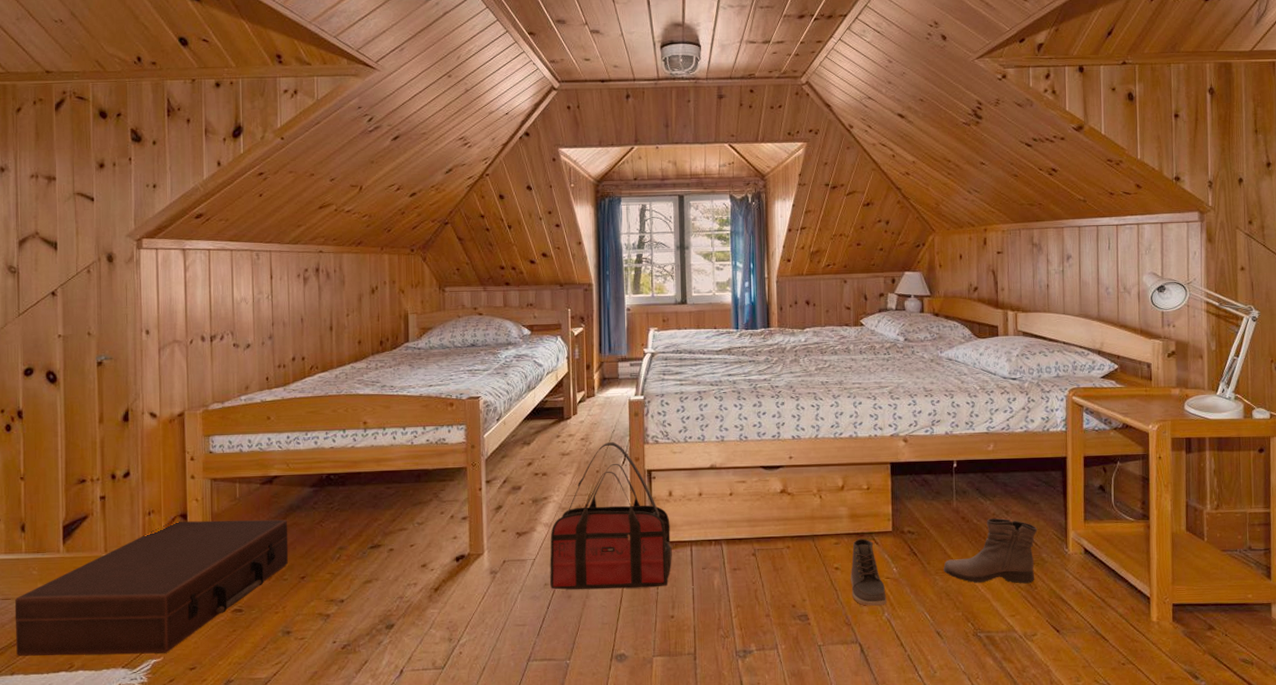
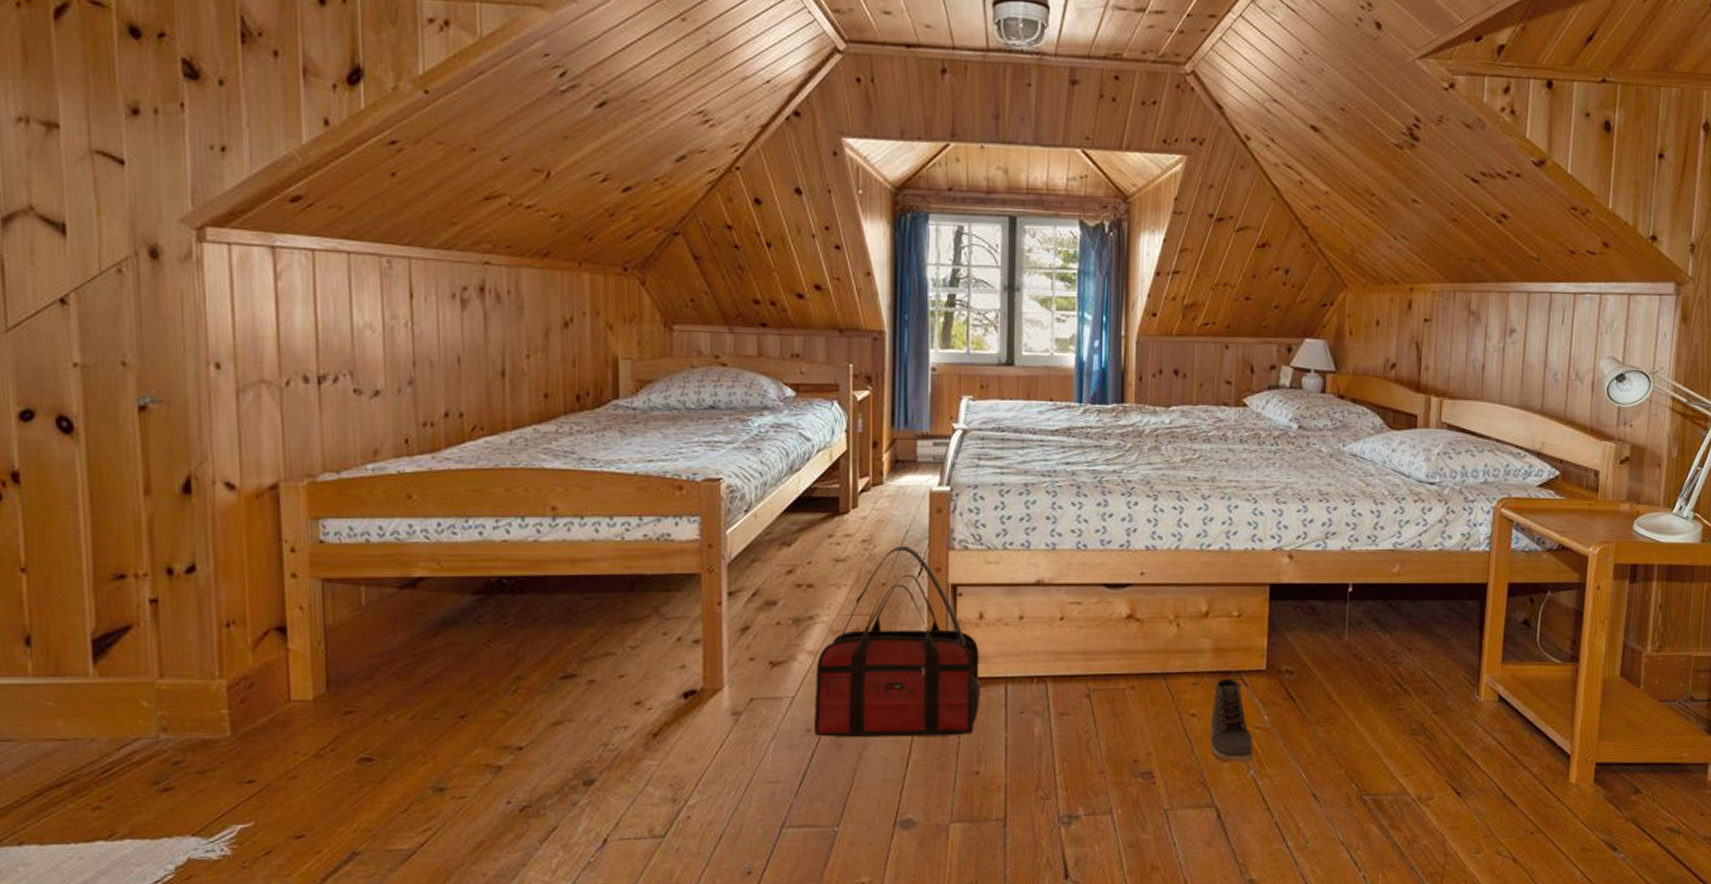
suitcase: present [14,519,289,656] -> none [19,636,441,820]
boot: present [943,518,1038,584] -> none [1326,656,1445,737]

